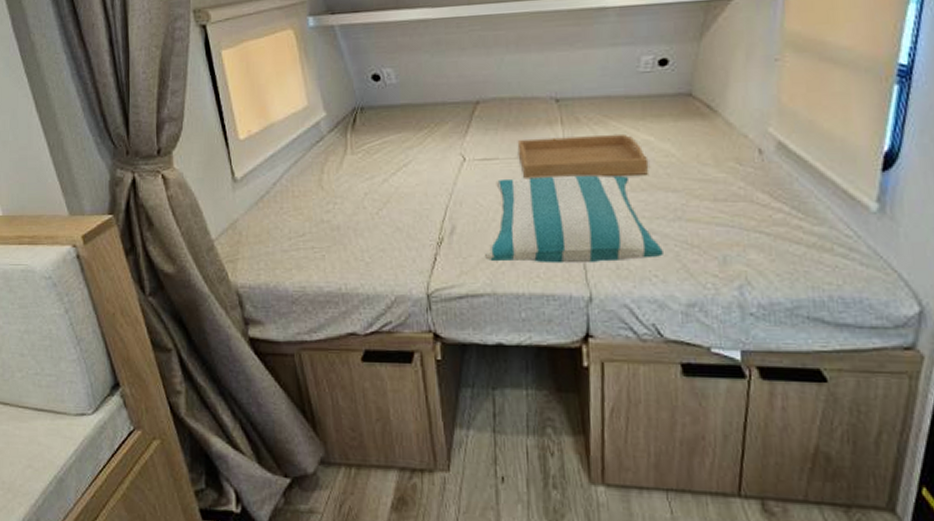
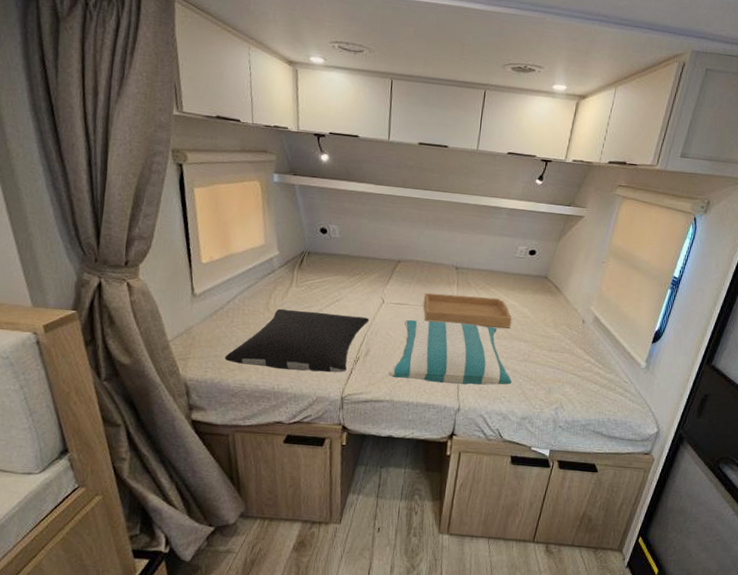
pillow: none [278,183,450,264] -> present [224,308,370,373]

